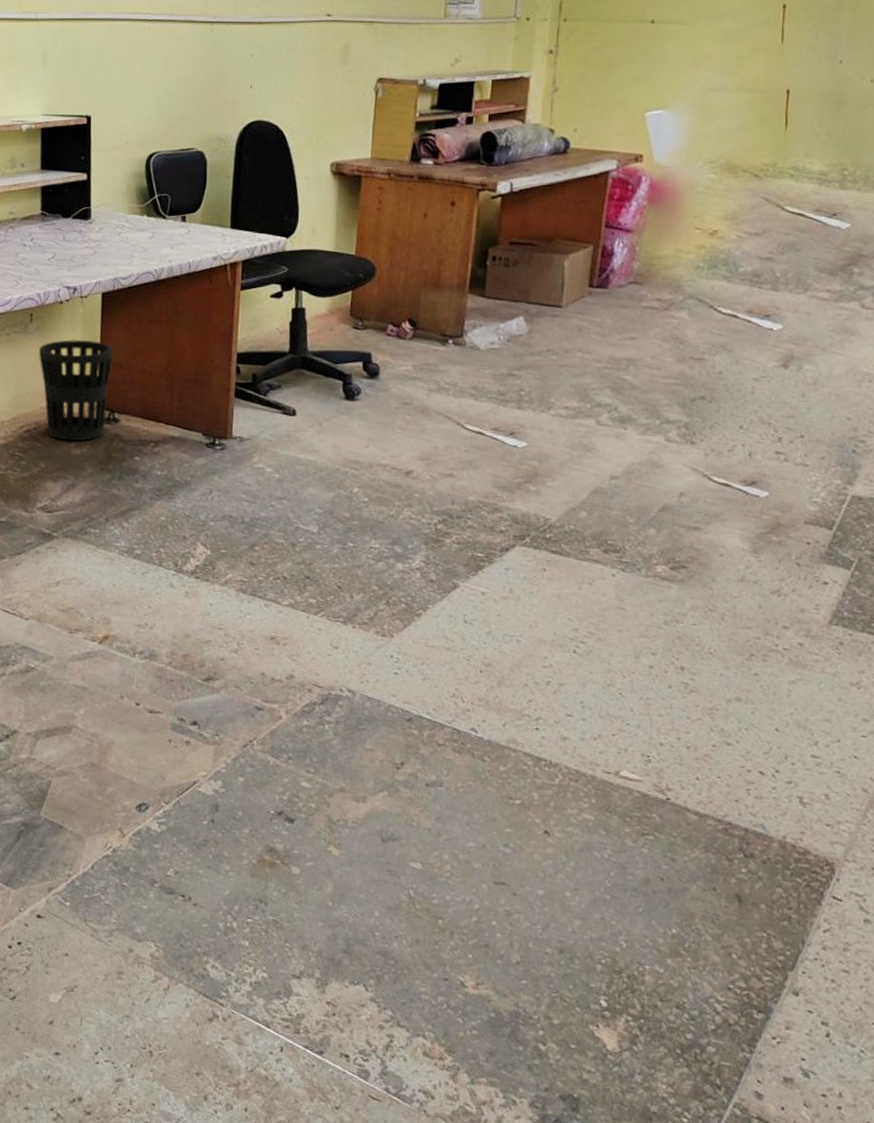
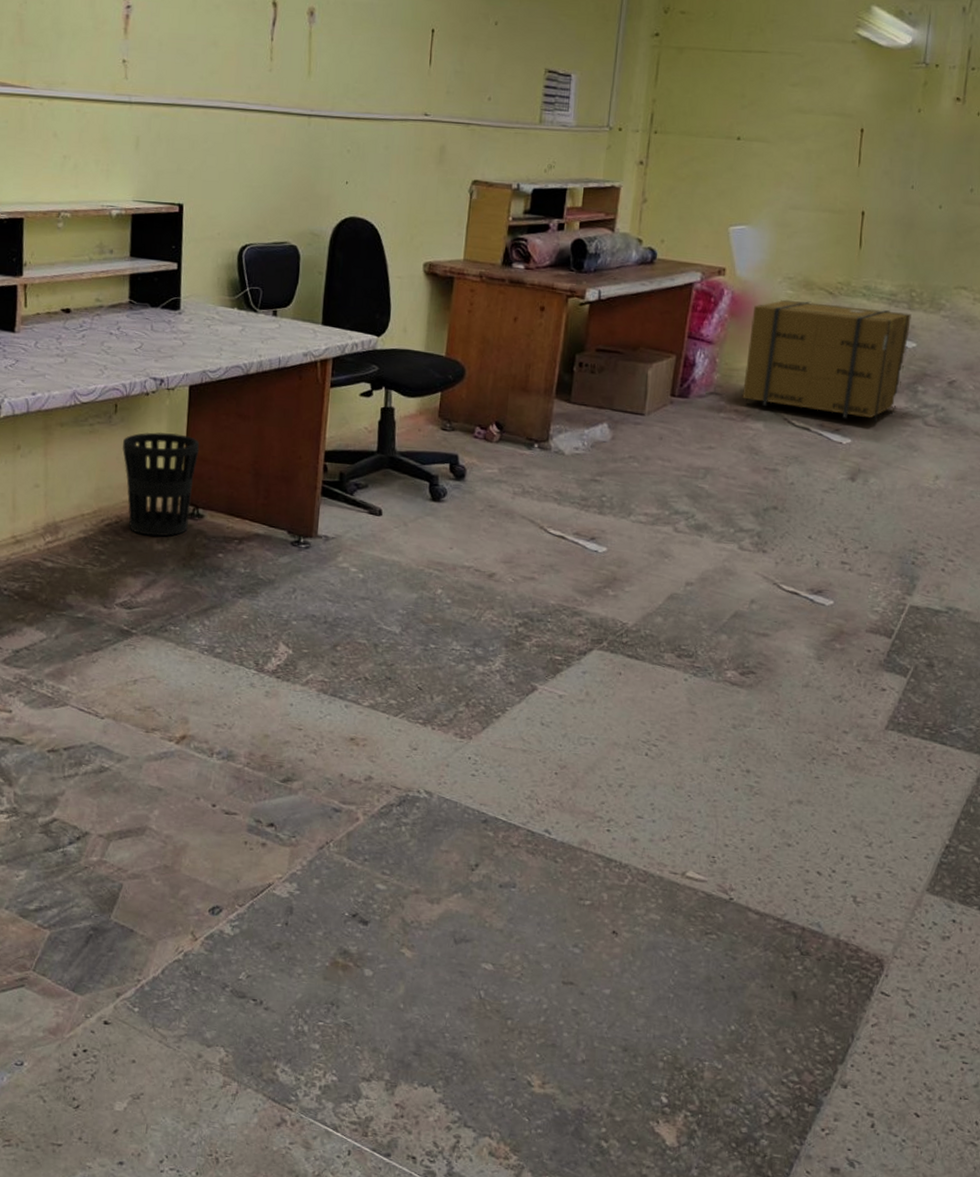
cardboard box: none [664,184,844,308] -> present [742,299,911,424]

